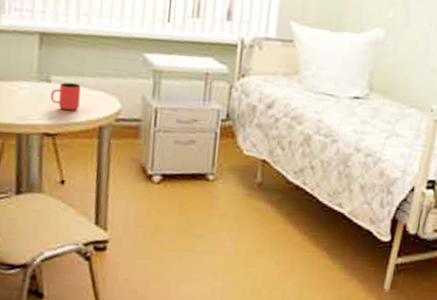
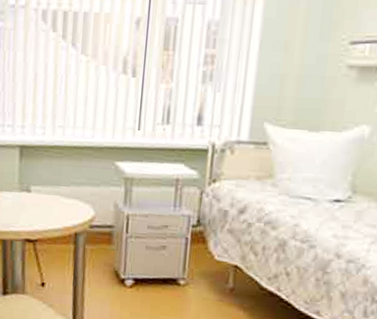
cup: present [50,82,81,111] -> none [30,191,58,218]

